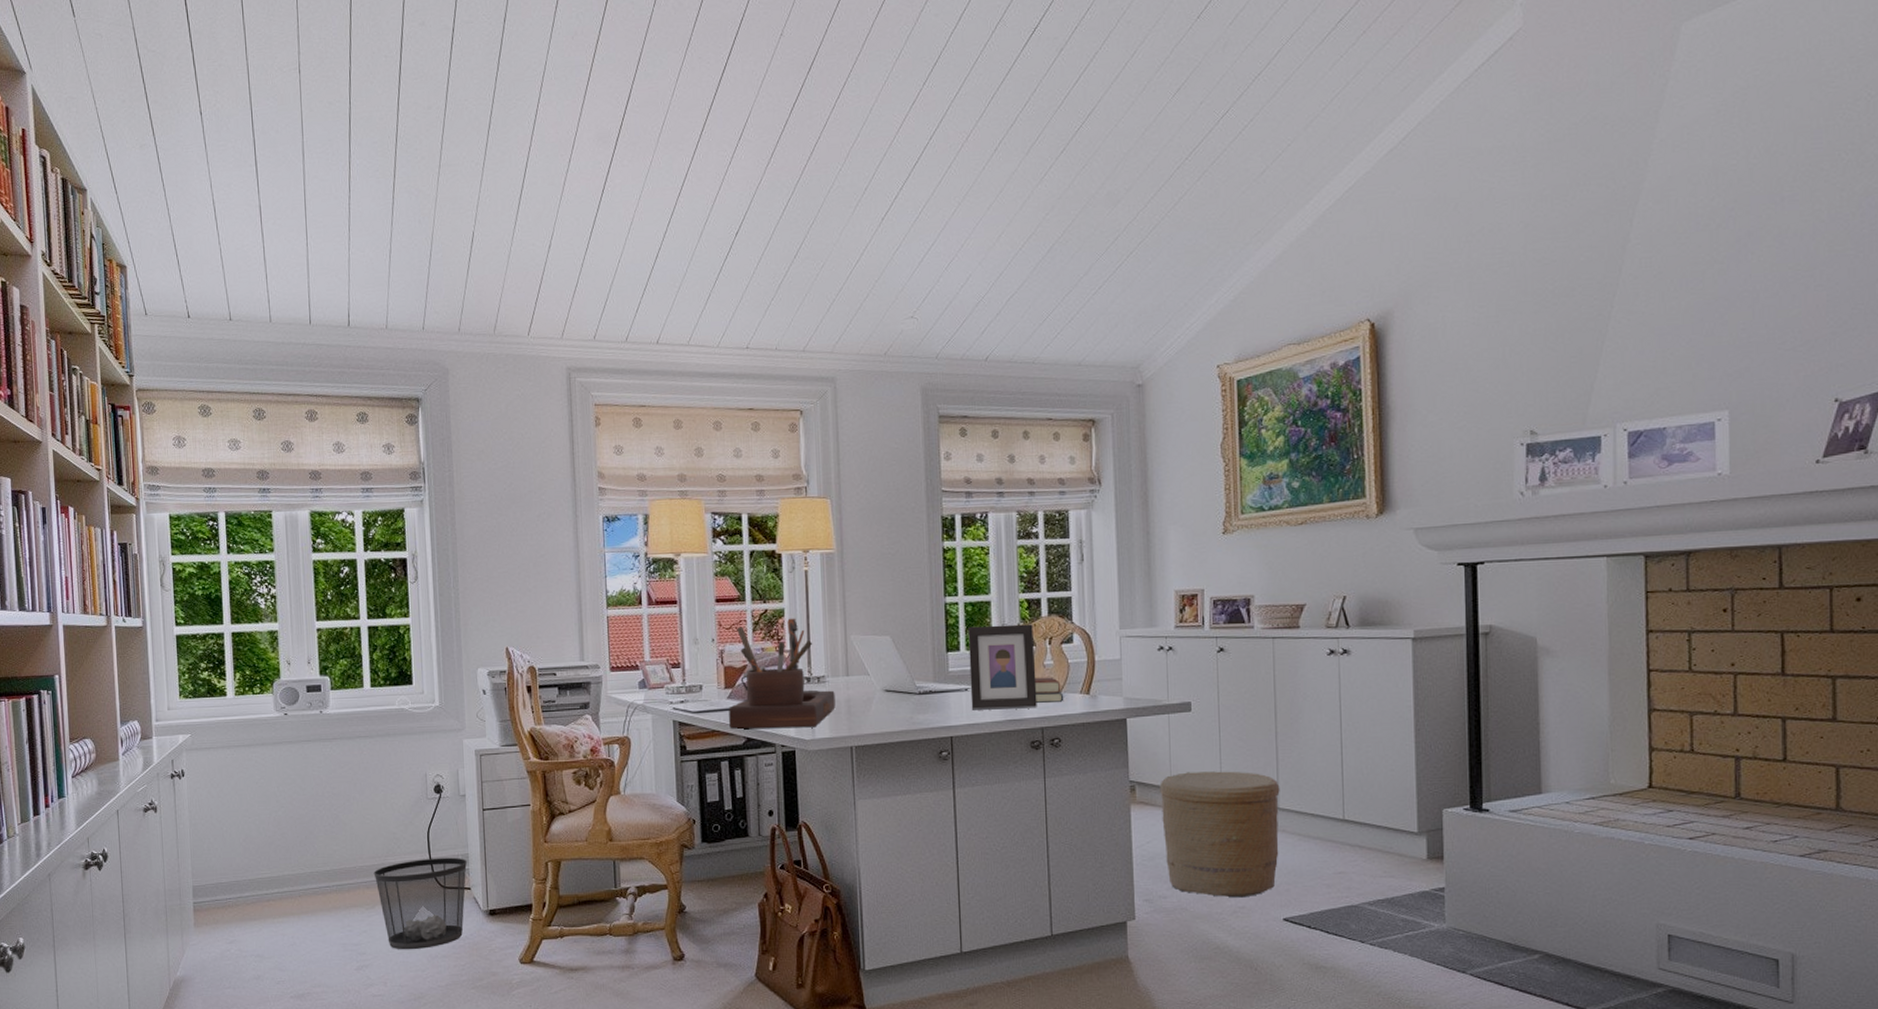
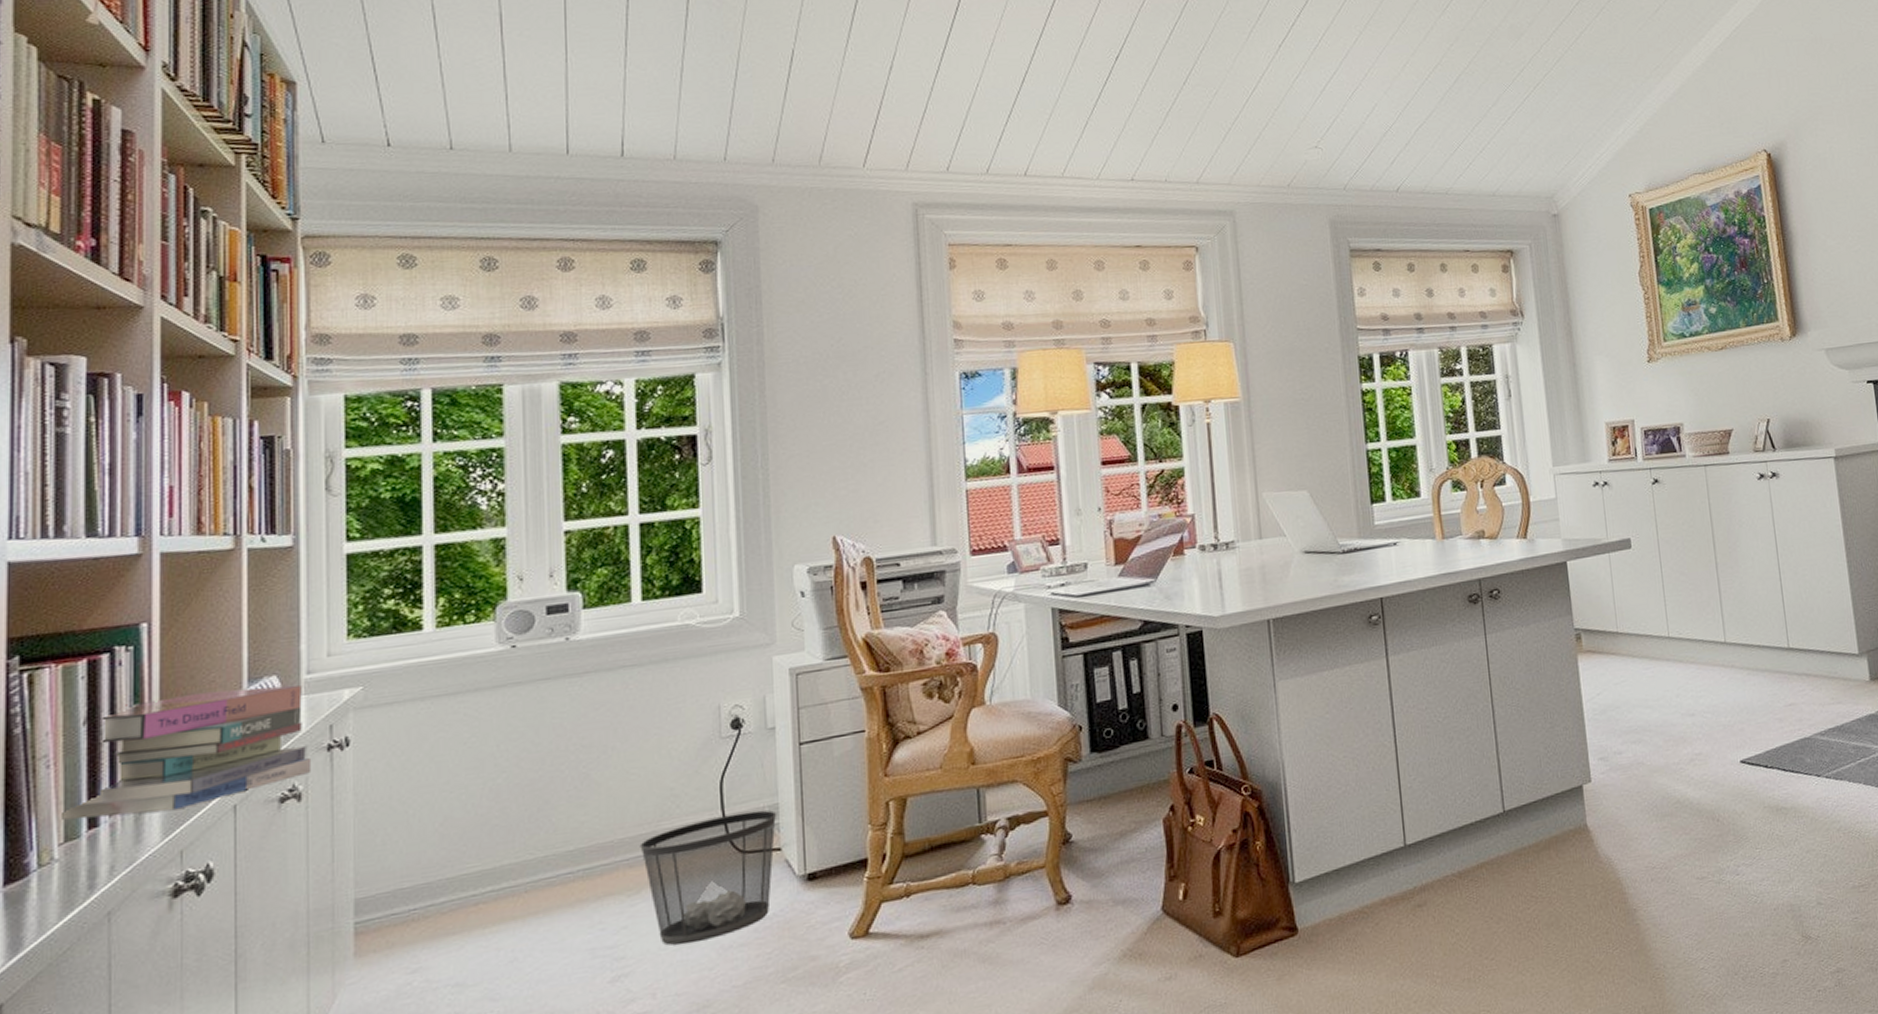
books: none [18,727,162,810] -> present [62,685,312,821]
desk organizer: present [729,618,836,730] -> none [1120,477,1248,612]
picture frame: present [968,624,1037,710] -> none [1393,467,1473,566]
books: present [1035,677,1064,703] -> none [1468,522,1501,552]
woven basket: present [1159,771,1280,898] -> none [1605,607,1730,745]

